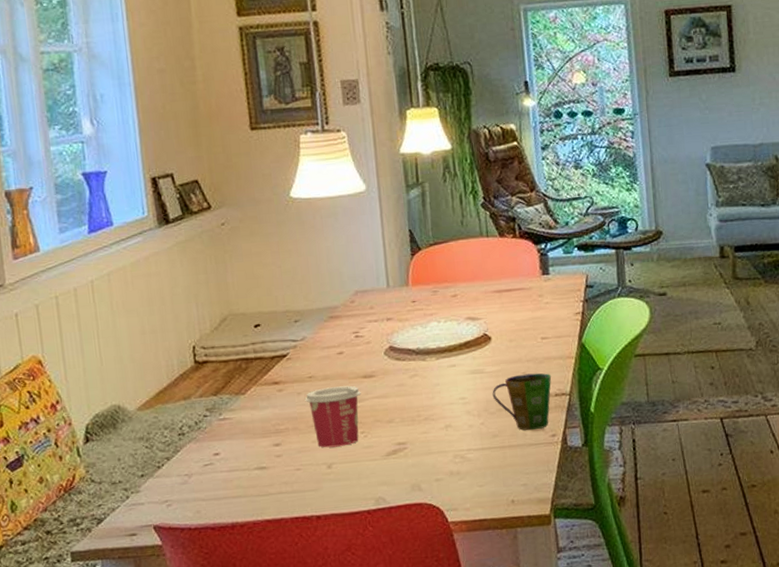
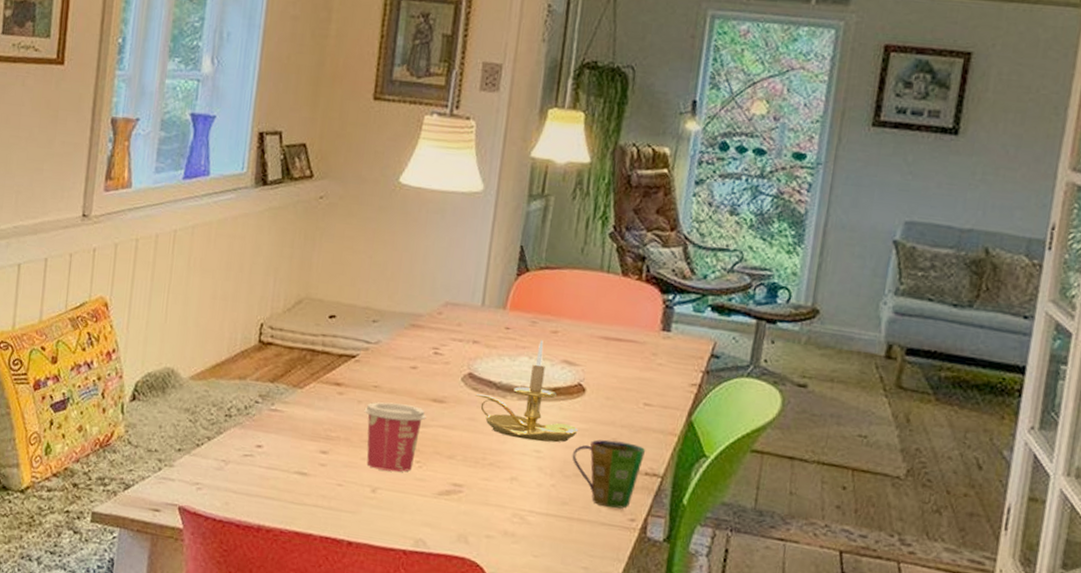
candle holder: none [399,305,493,392] -> present [475,340,578,443]

